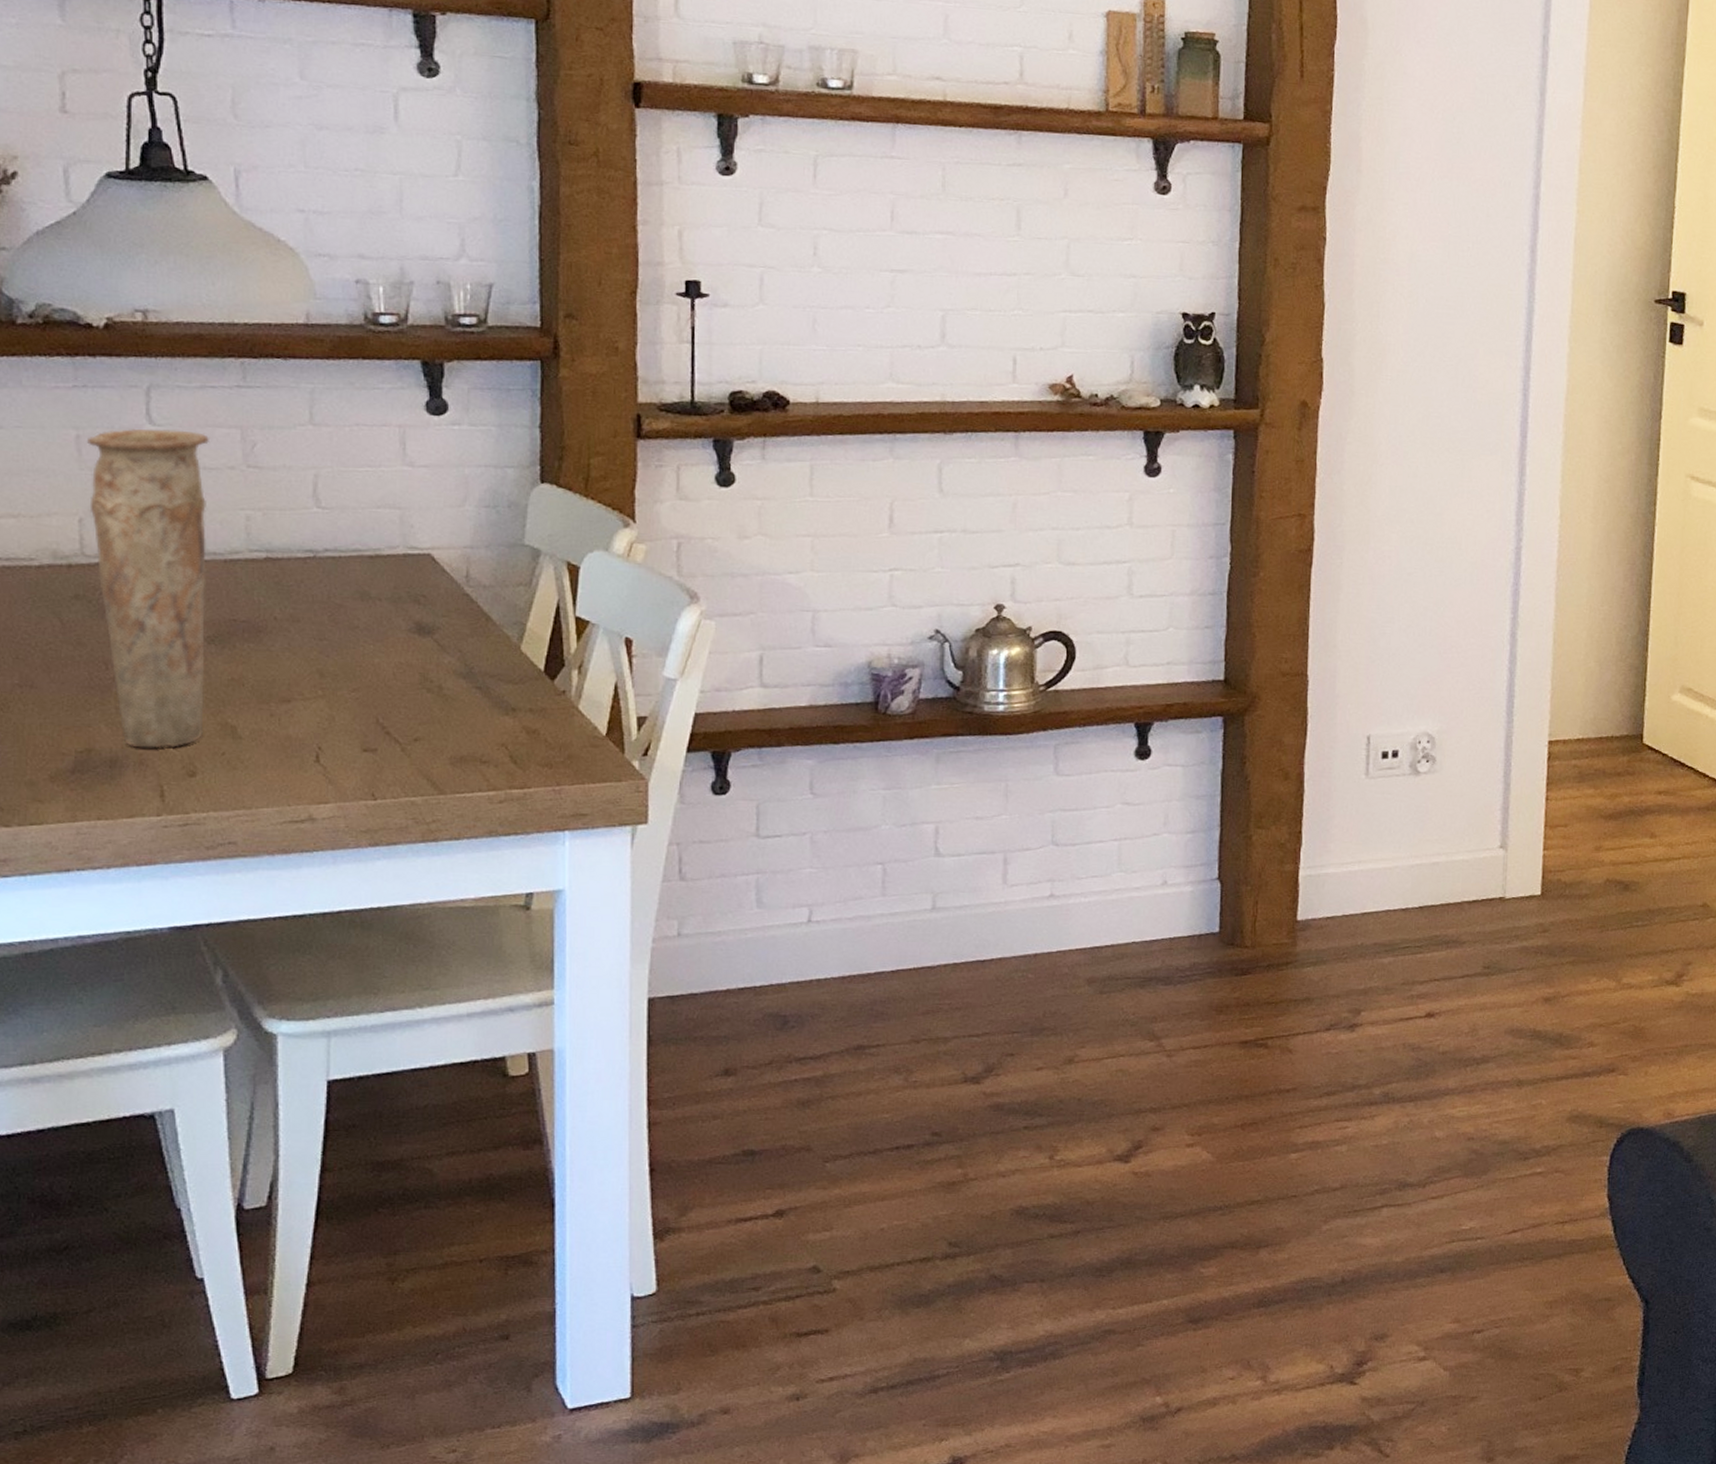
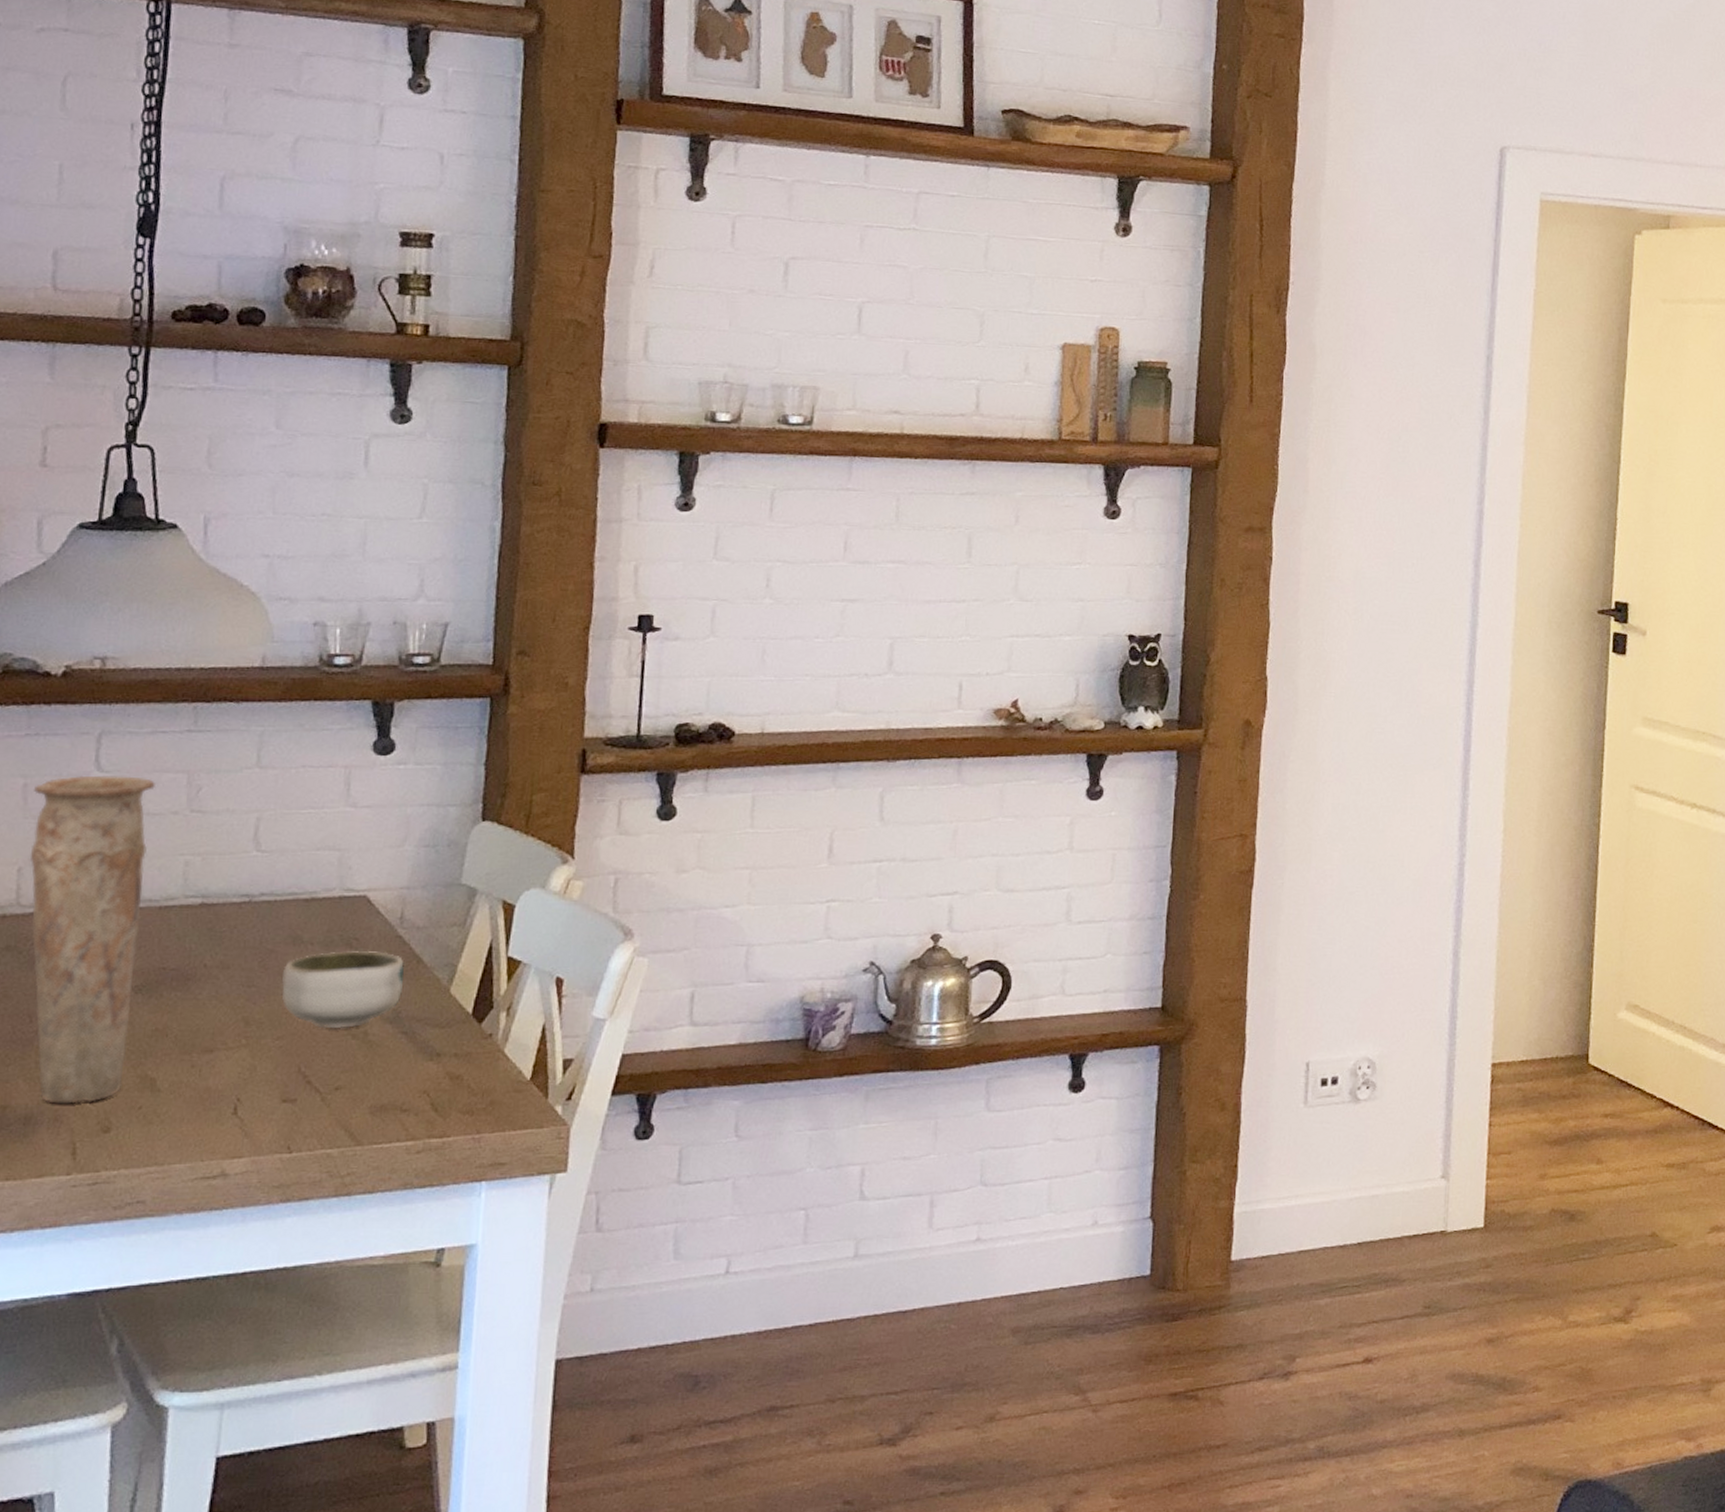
bowl: none [354,607,475,682] -> present [281,950,405,1028]

